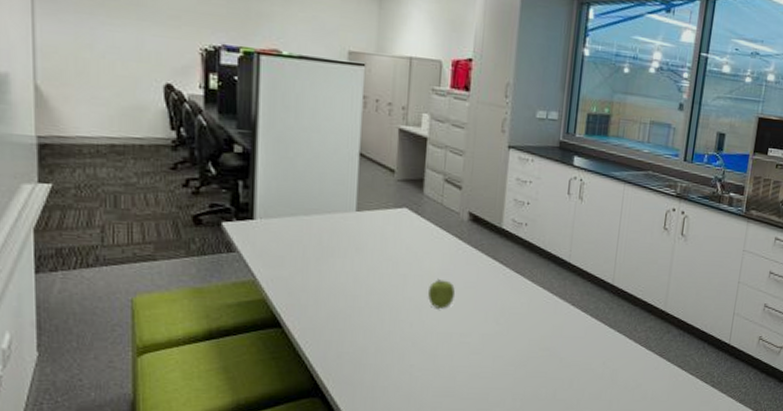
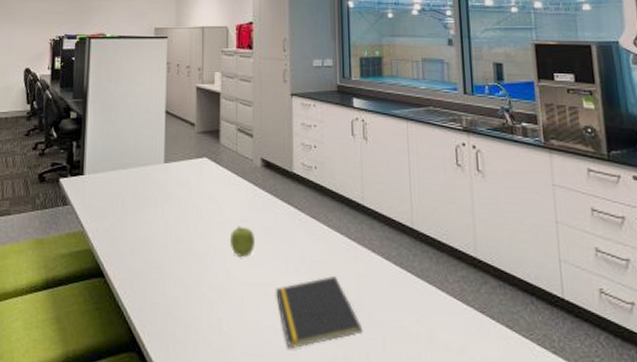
notepad: none [472,327,553,390] -> present [276,276,363,349]

